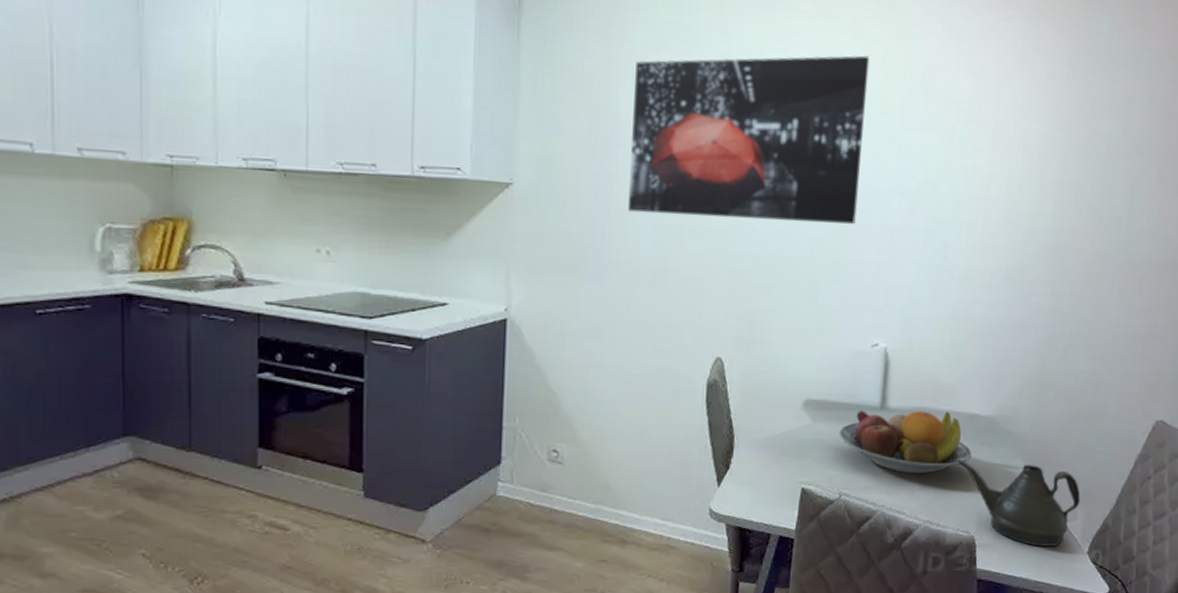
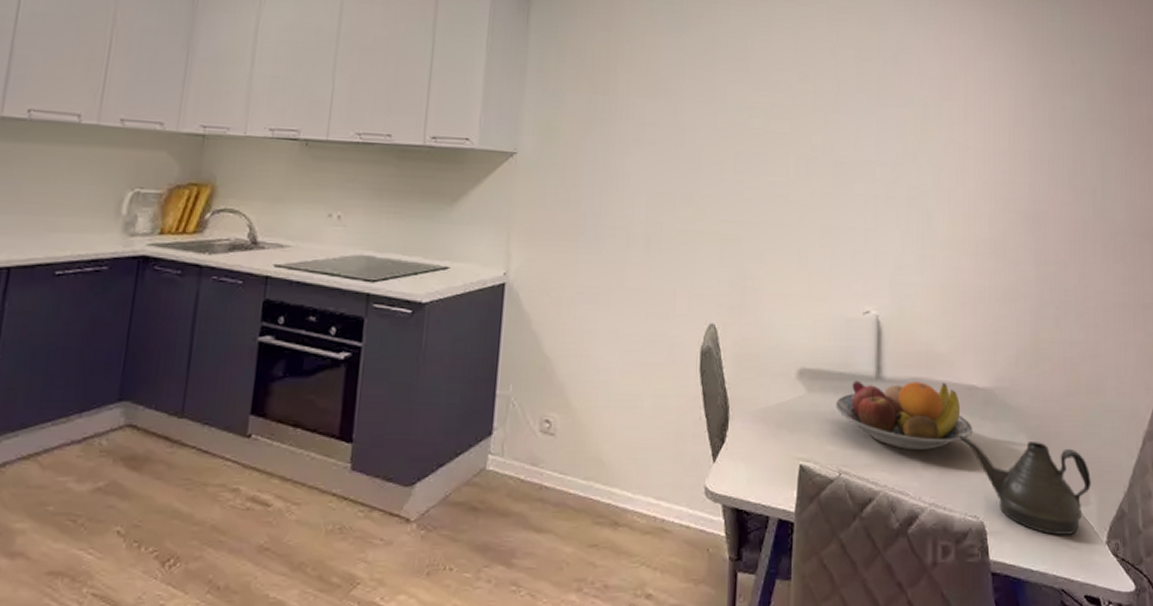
wall art: present [628,55,870,224] -> none [624,39,845,192]

